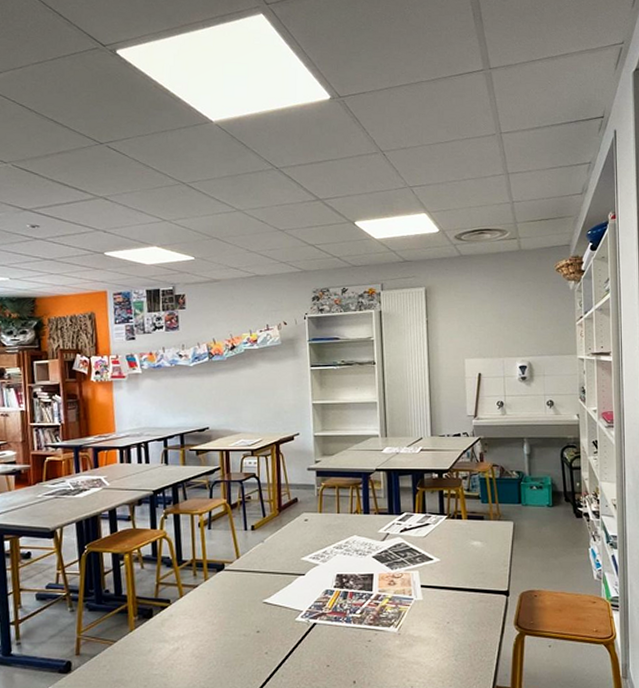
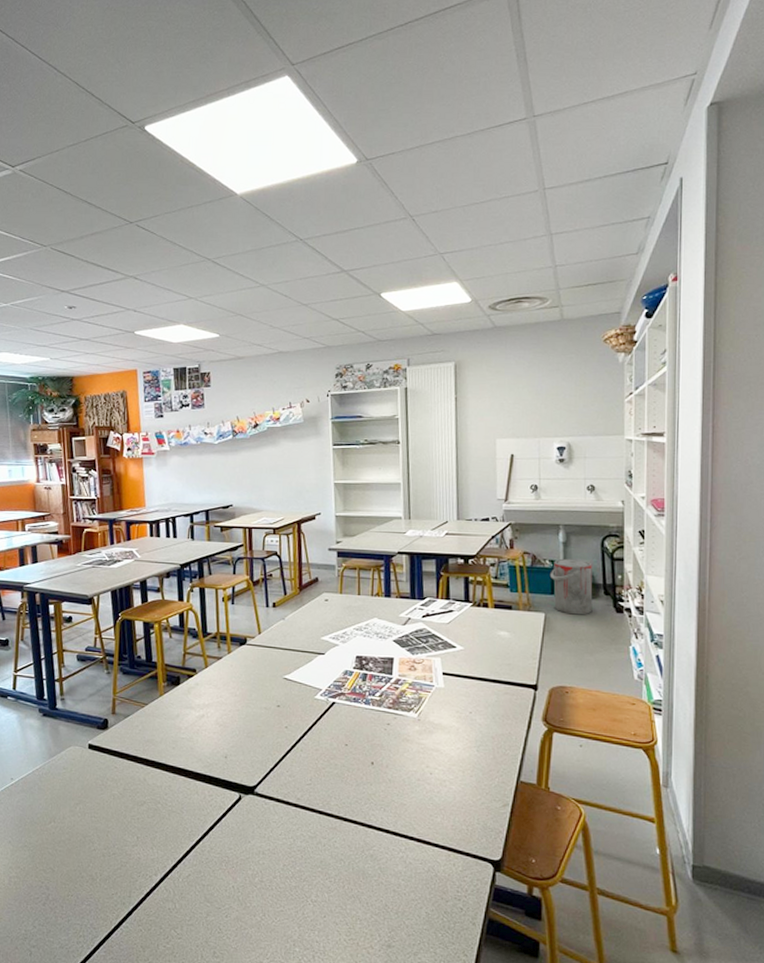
paint can: none [516,469,555,522] -> present [549,558,593,615]

